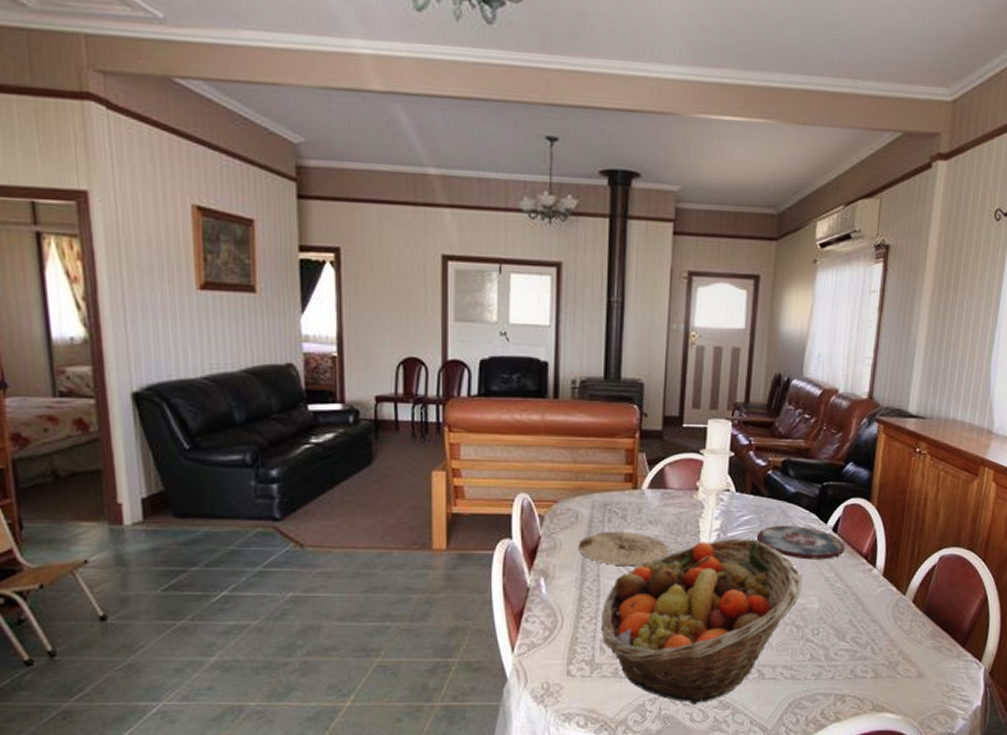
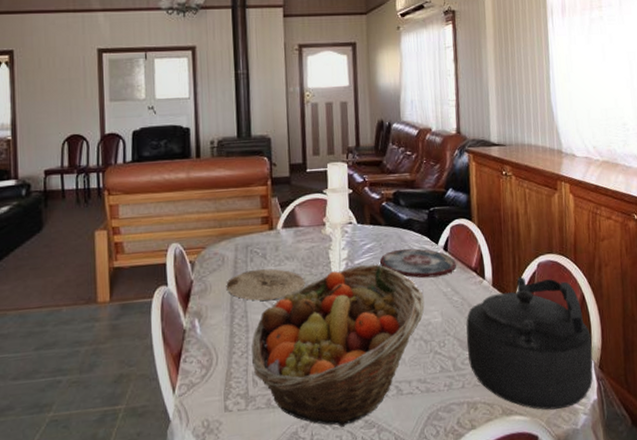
kettle: none [843,569,987,711] -> present [466,276,593,410]

